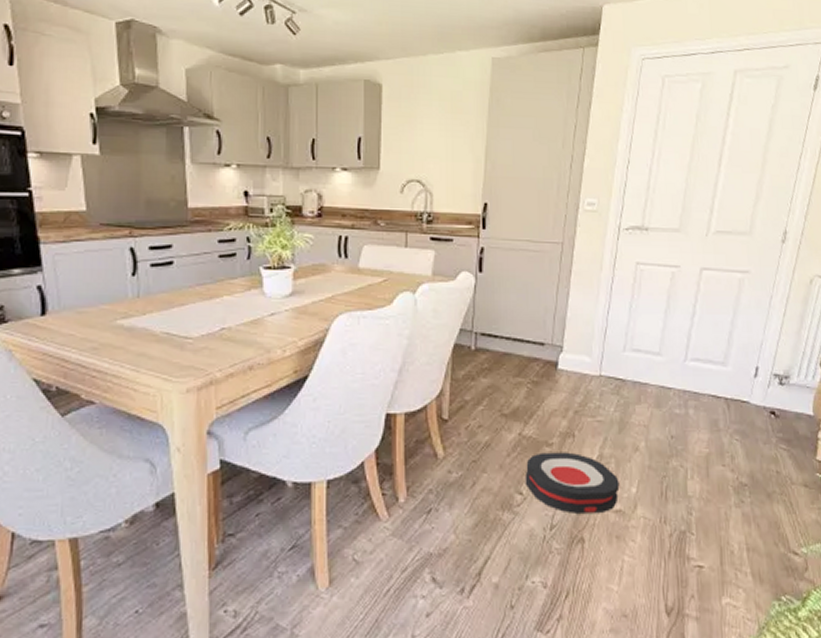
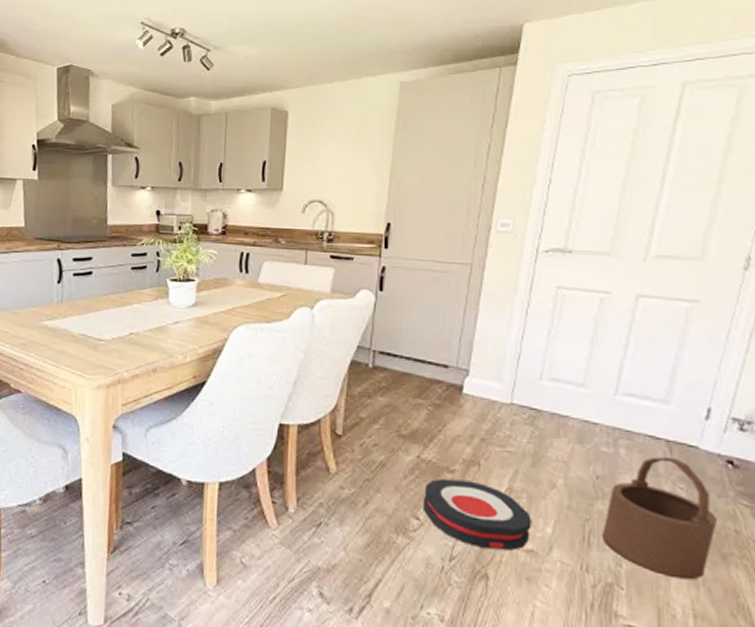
wooden bucket: none [677,414,763,519] -> present [602,456,717,580]

